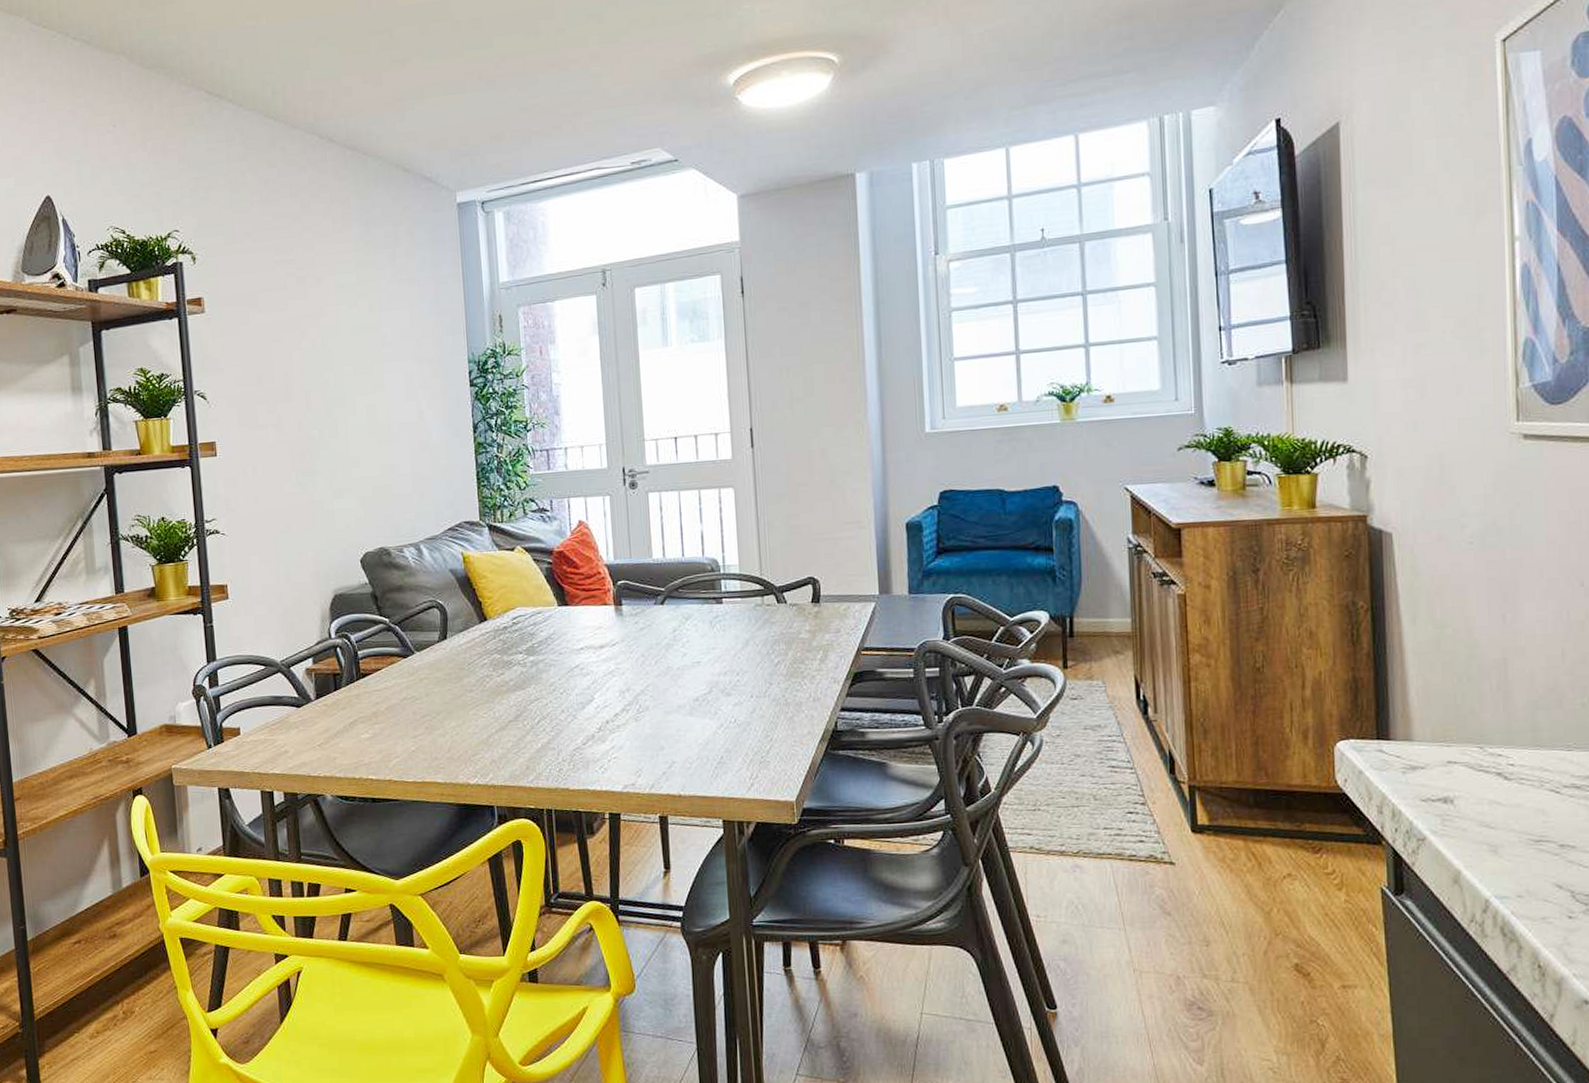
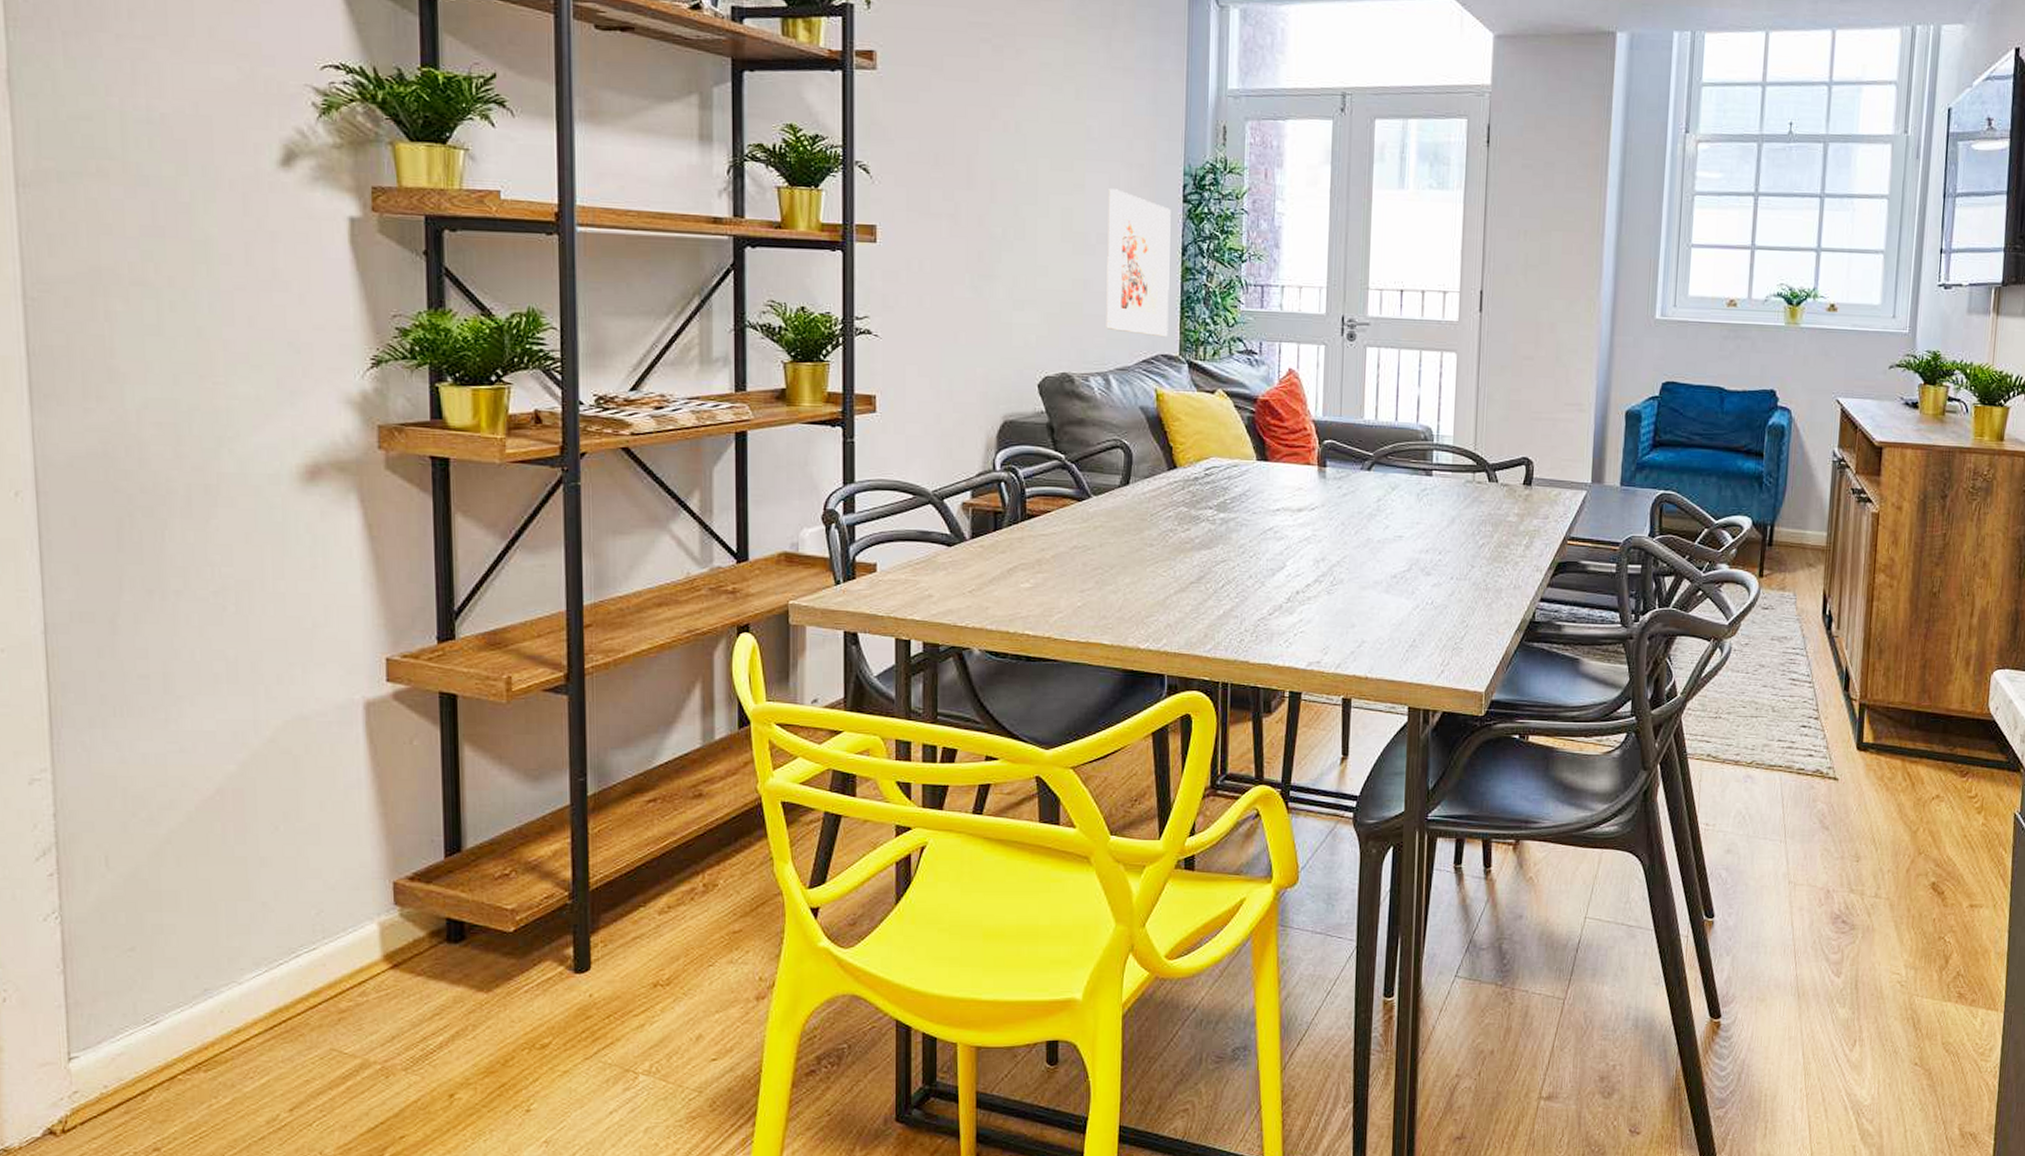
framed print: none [405,383,468,507] -> present [1106,189,1171,338]

